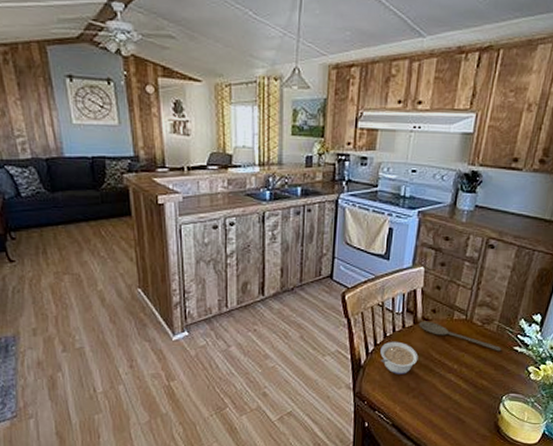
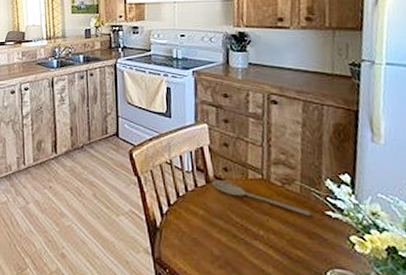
legume: present [380,341,419,374] -> none [175,201,218,240]

